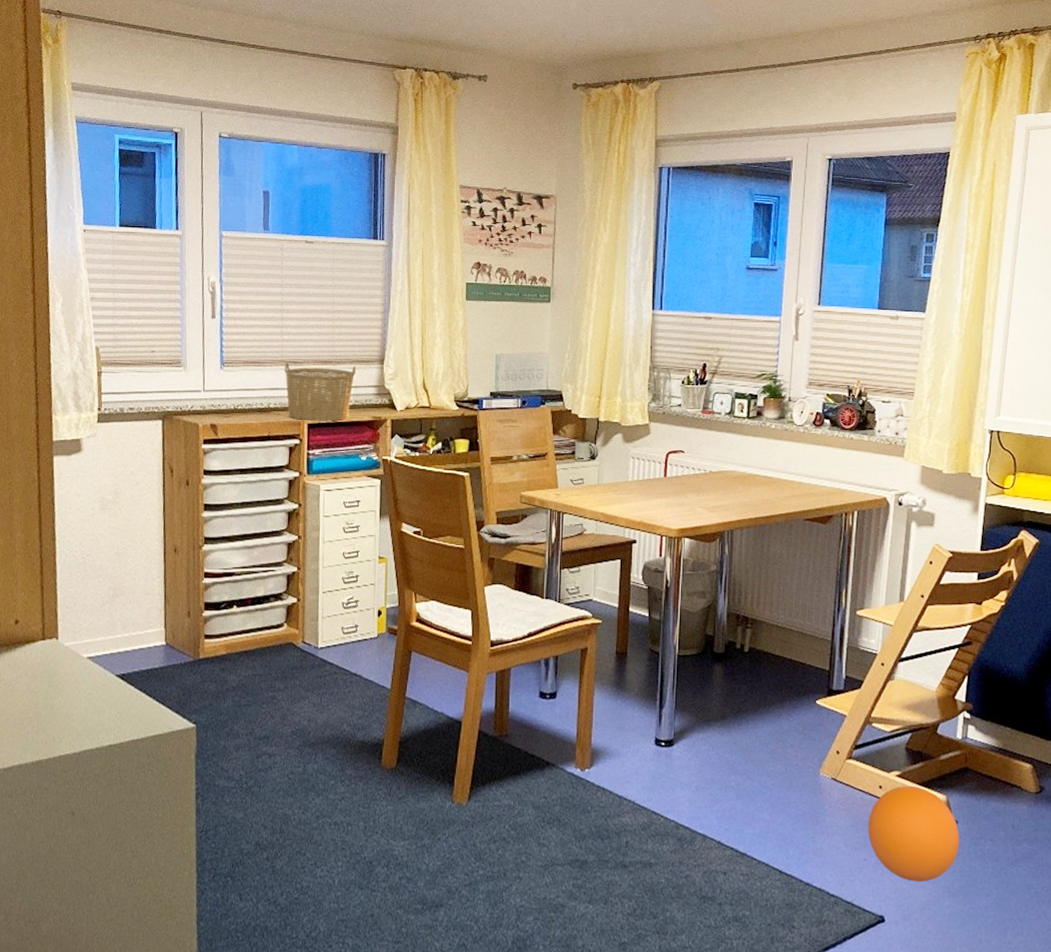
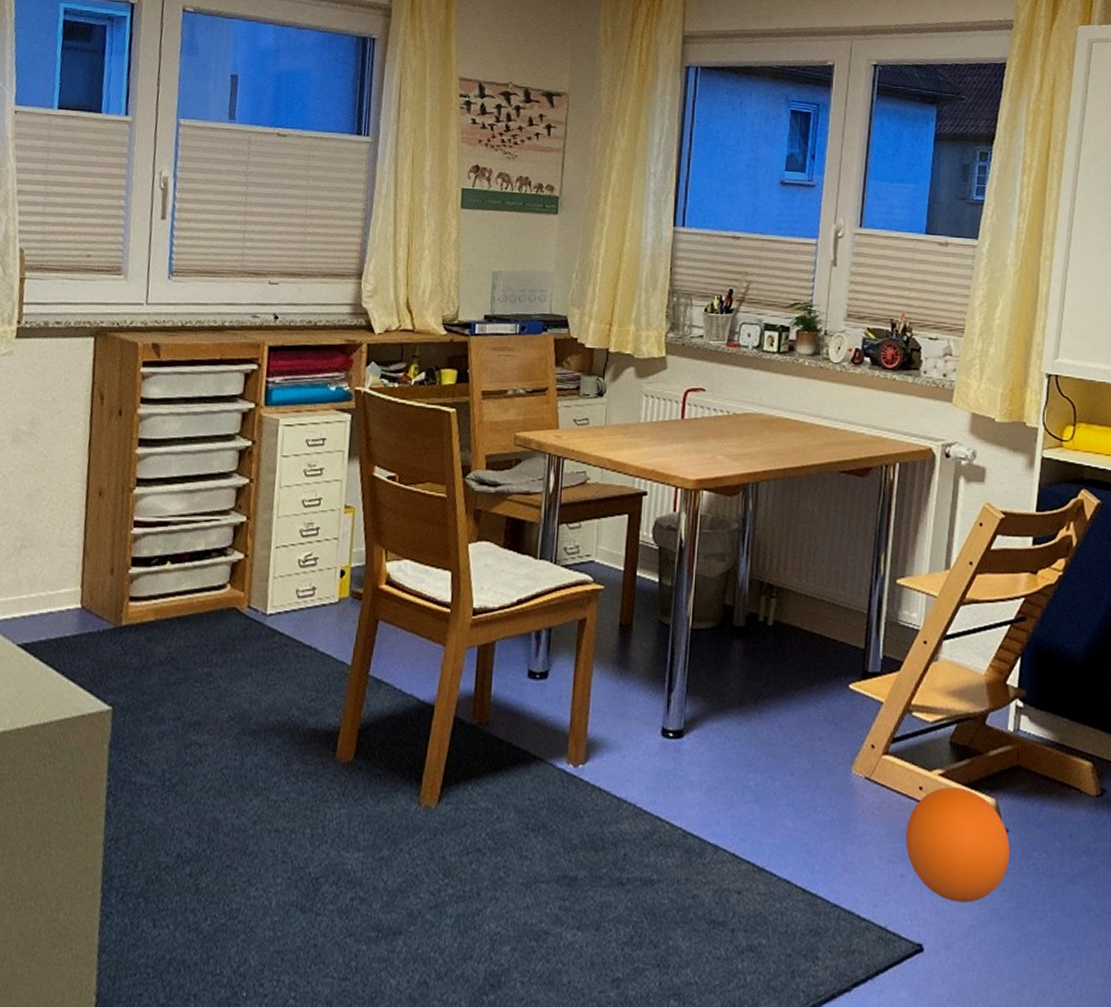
basket: present [284,362,356,422] -> none [243,273,329,344]

